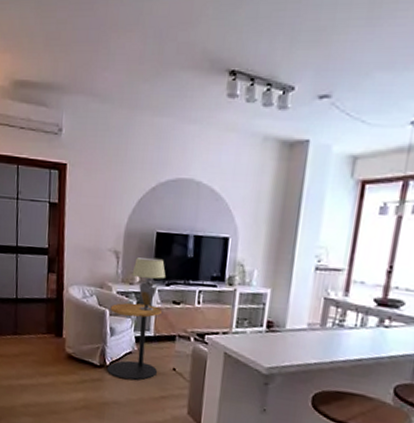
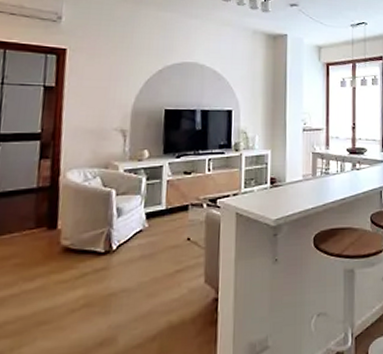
side table: present [107,302,162,381] -> none [114,179,173,262]
lampshade: present [132,257,166,311] -> none [140,133,175,185]

